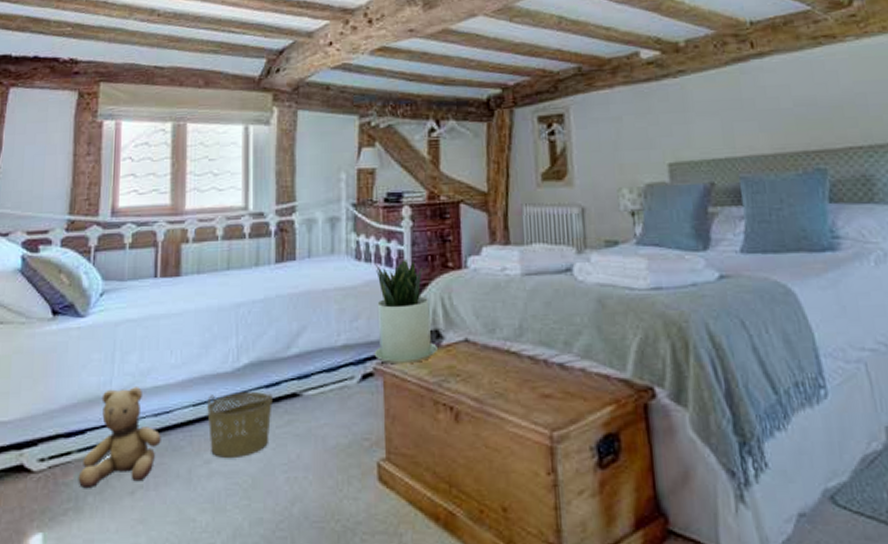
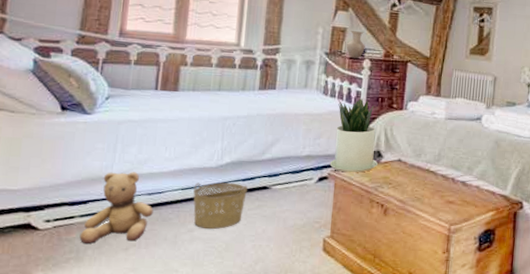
vase: none [377,170,402,206] -> present [346,31,365,58]

